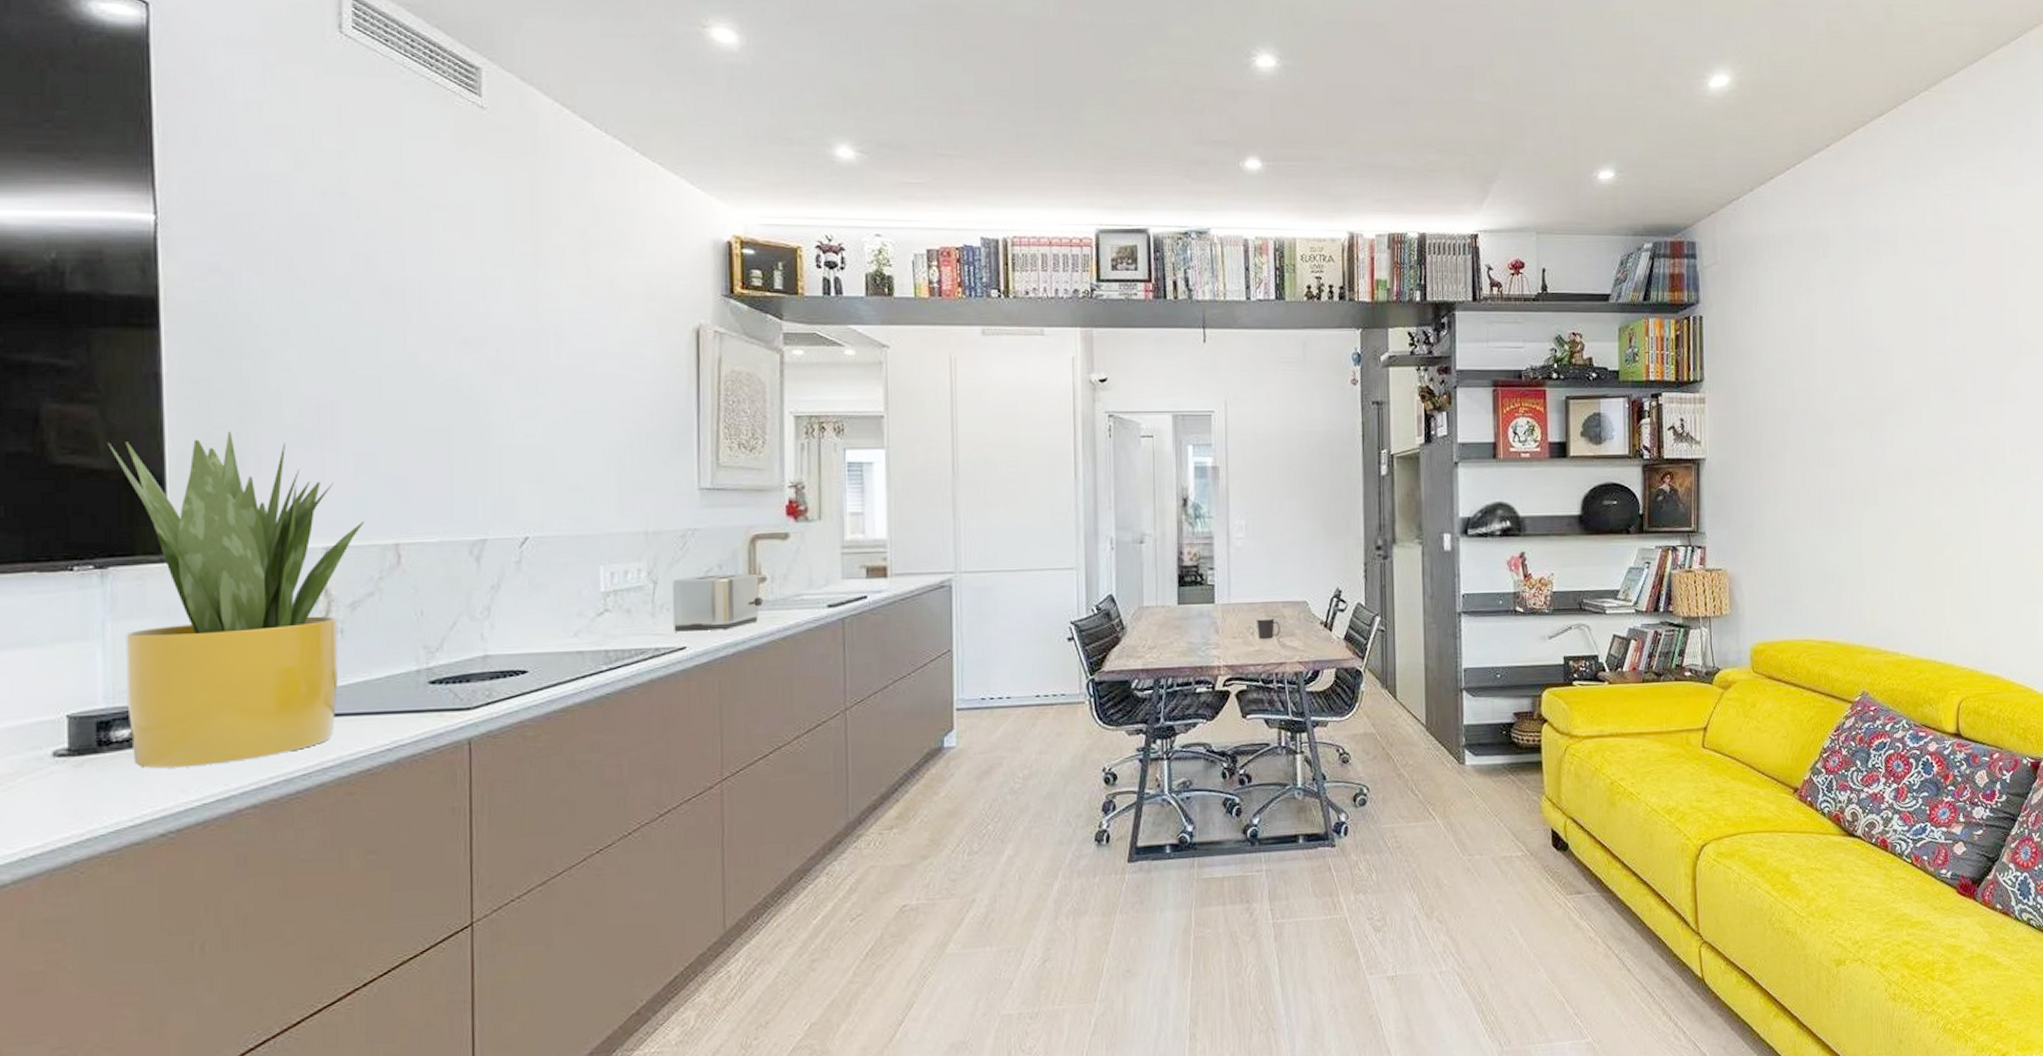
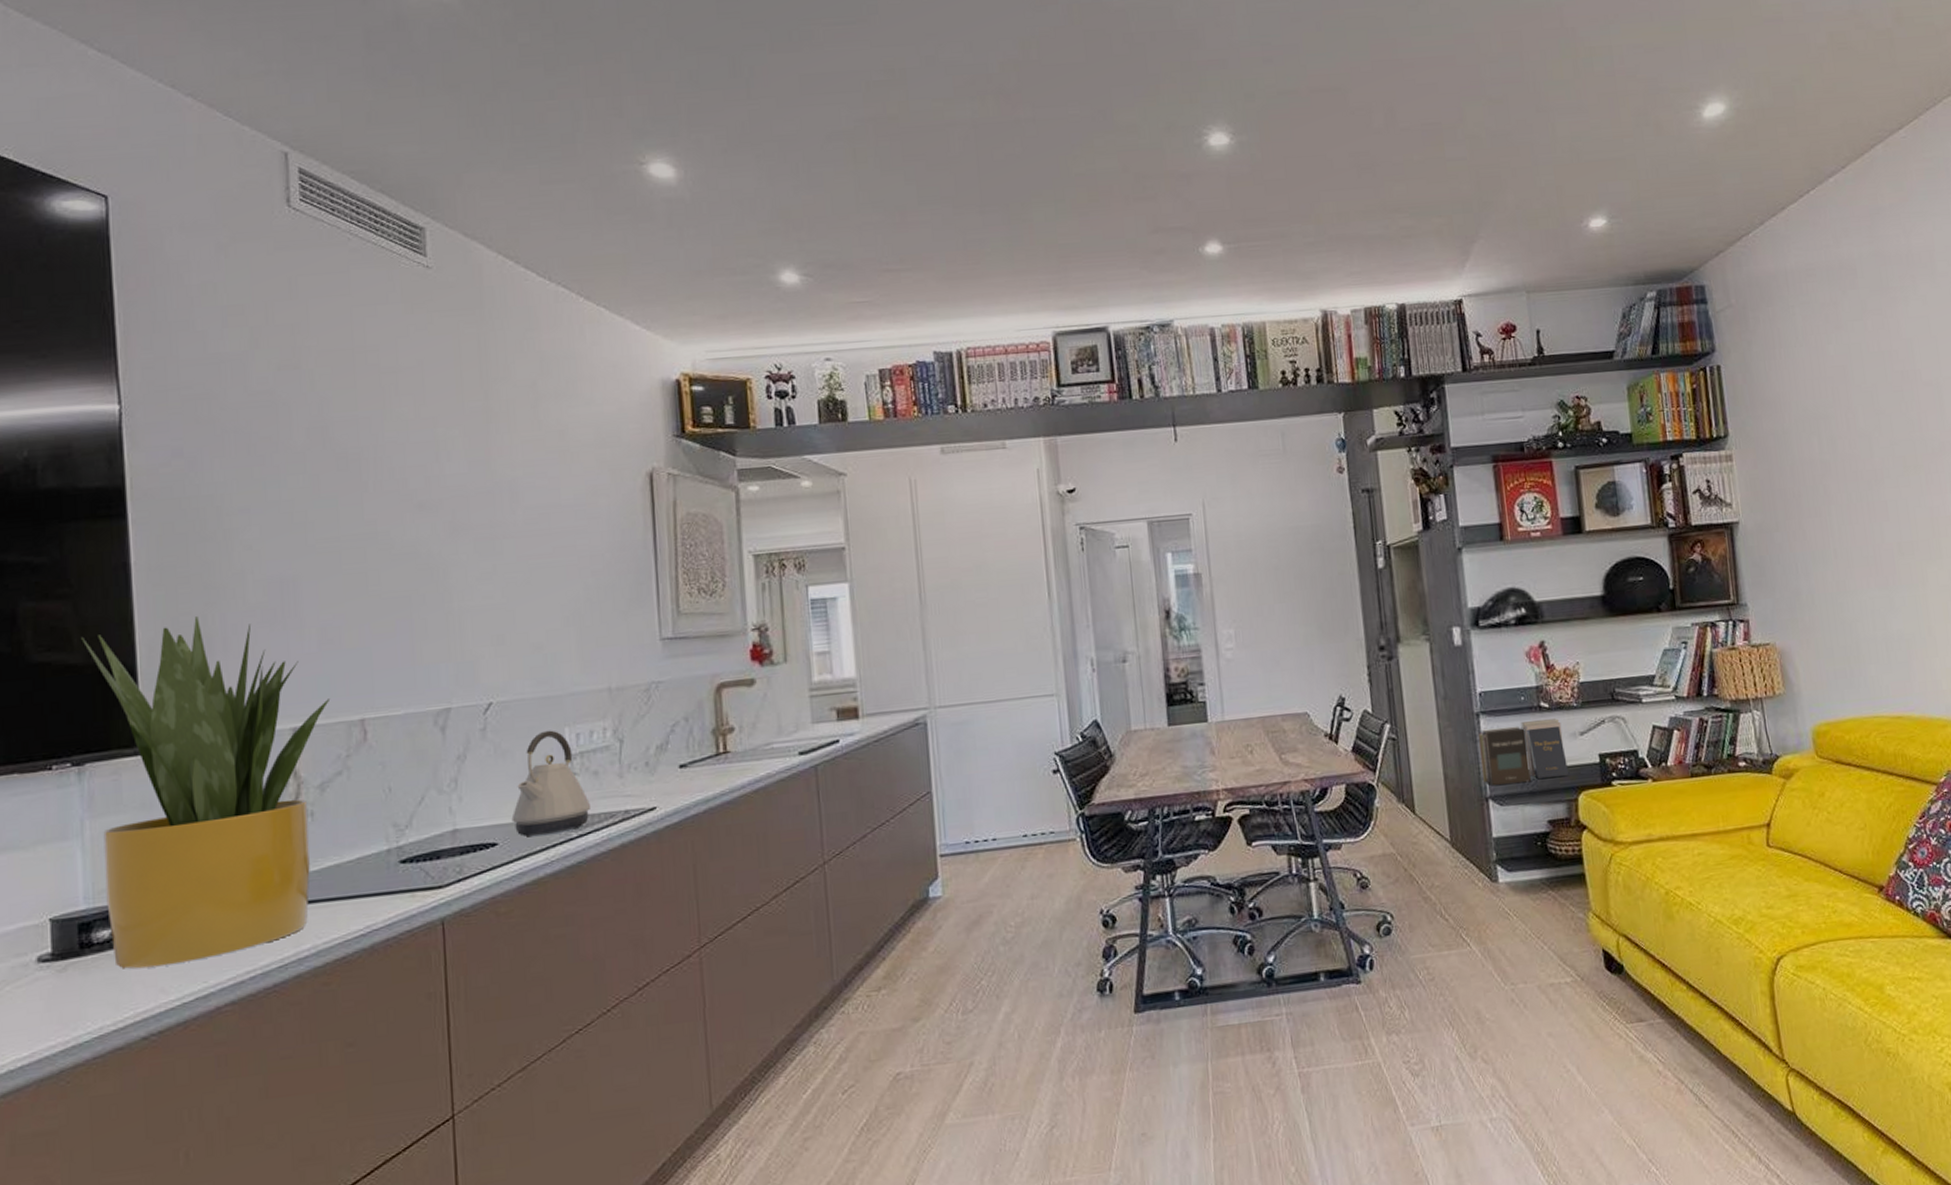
kettle: none [543,567,623,667] -> present [511,730,592,837]
toaster: present [671,573,763,632] -> none [638,724,732,792]
mug: present [1257,617,1280,641] -> none [1254,732,1282,760]
books: none [1458,626,1503,679] -> present [1478,726,1531,787]
books: none [1497,622,1537,675] -> present [1520,718,1570,779]

